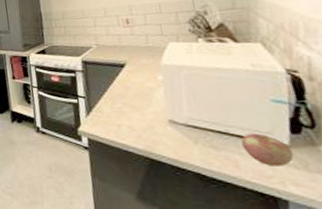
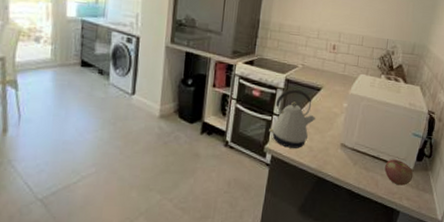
kettle: none [77,69,129,129] -> present [269,89,316,148]

